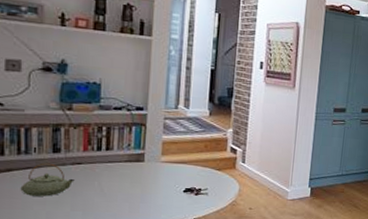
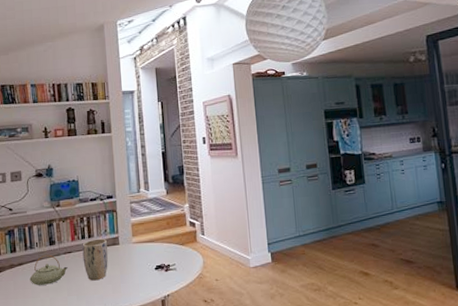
plant pot: none [95,152,130,198] -> present [82,238,109,281]

